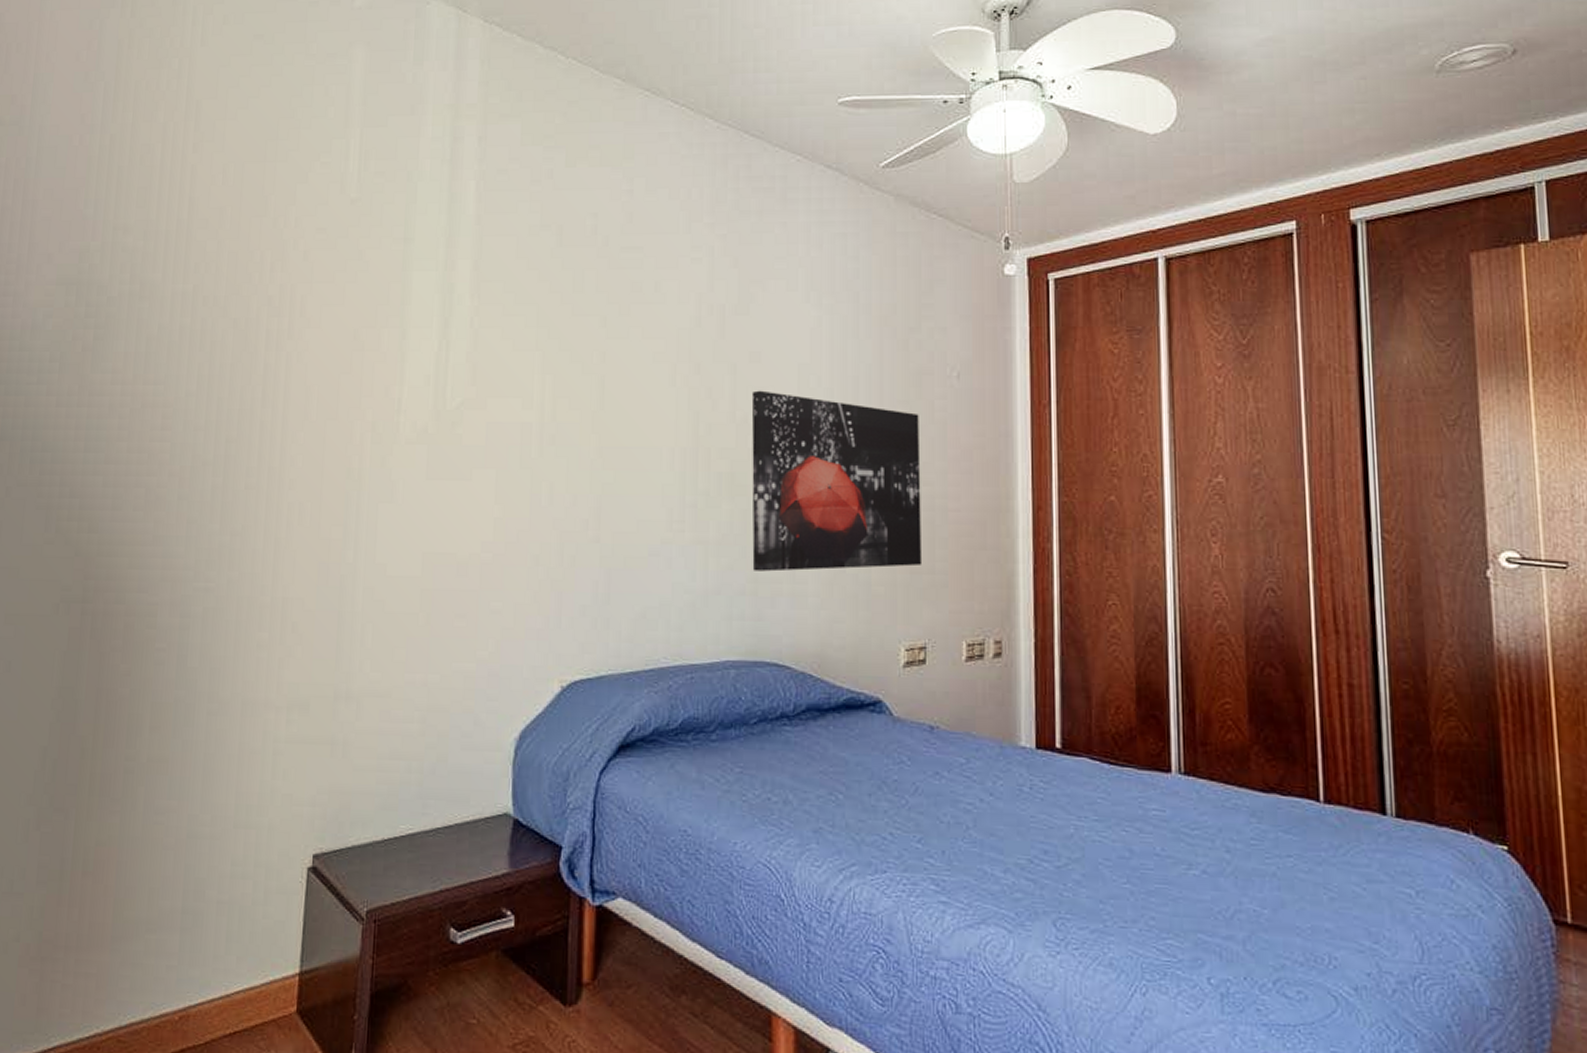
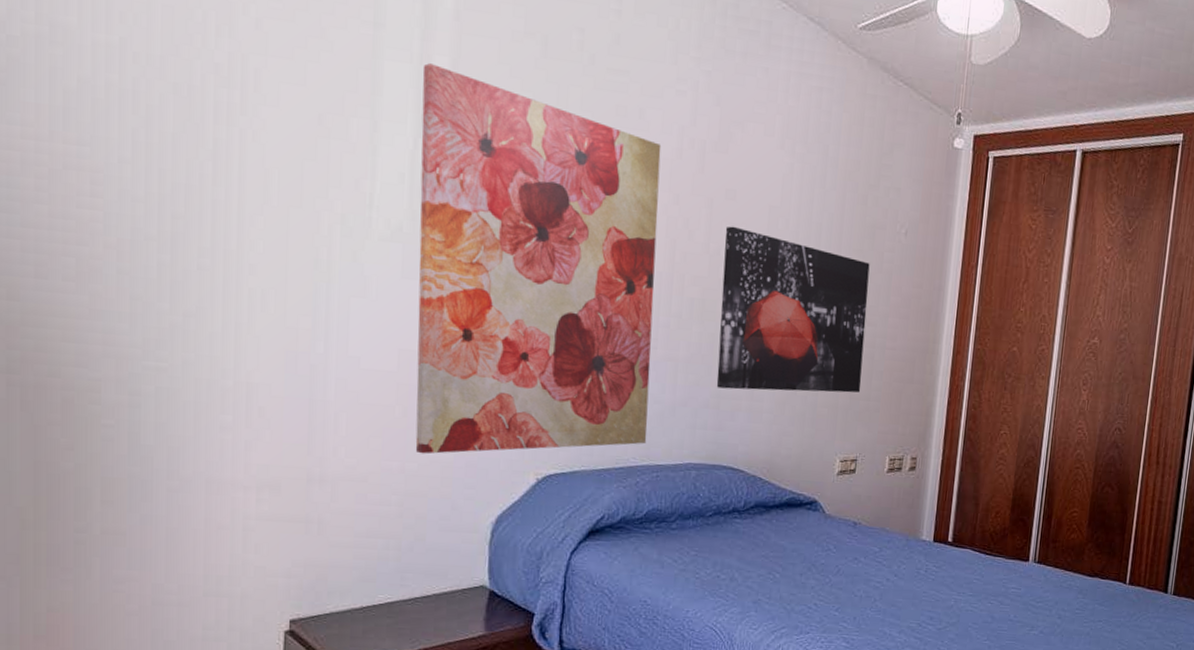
wall art: none [438,268,679,664] -> present [415,63,662,454]

